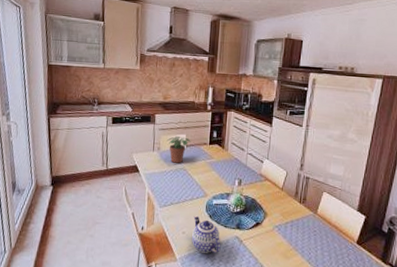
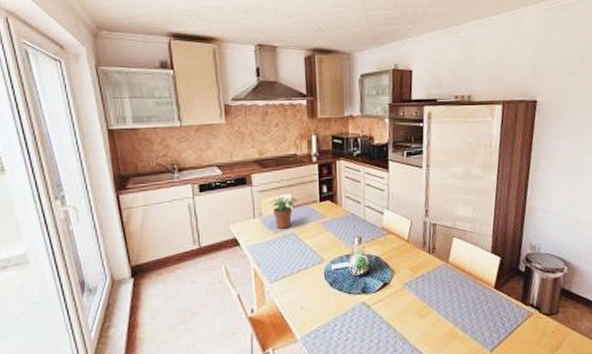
teapot: present [191,215,221,254] -> none [311,285,347,328]

